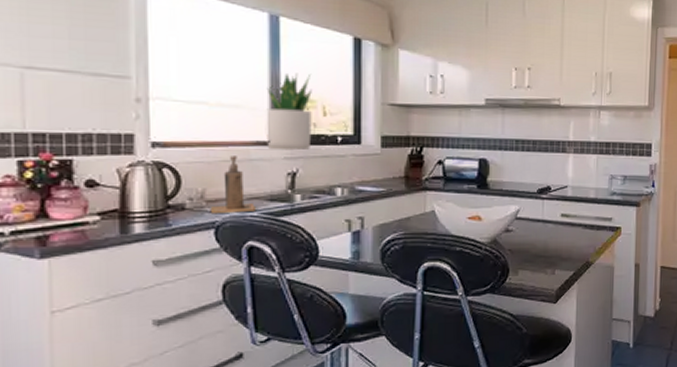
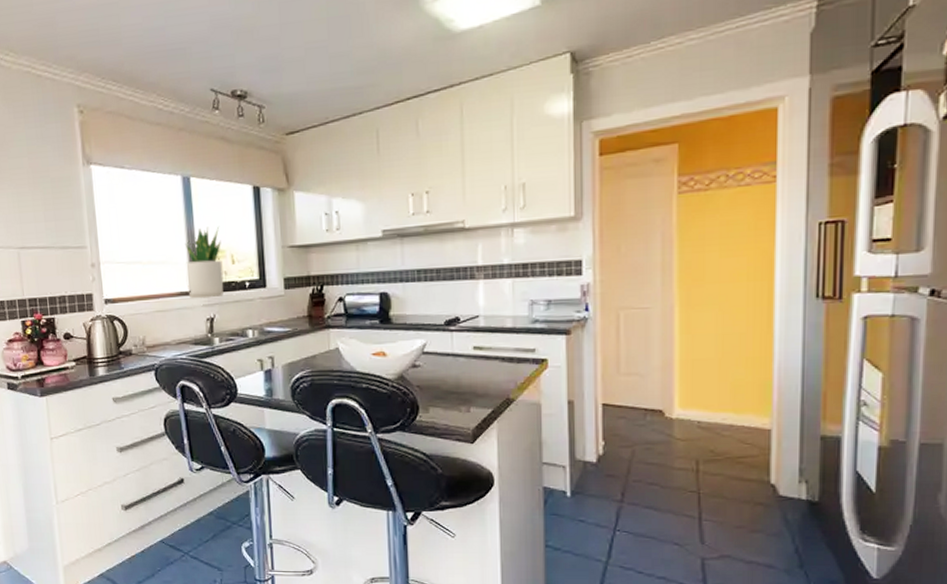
soap dispenser: present [210,156,255,215] -> none [150,306,184,358]

